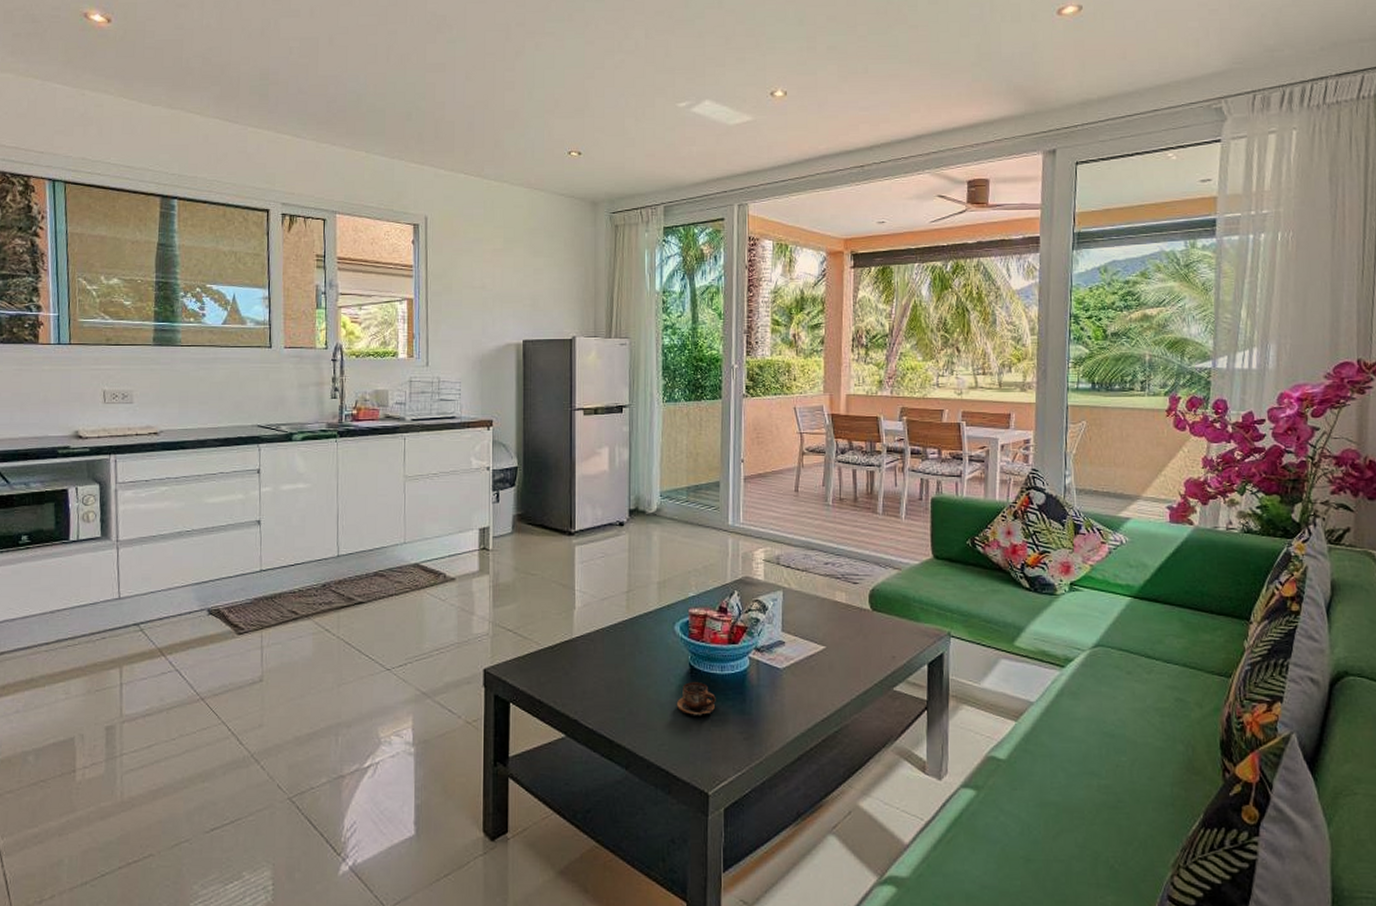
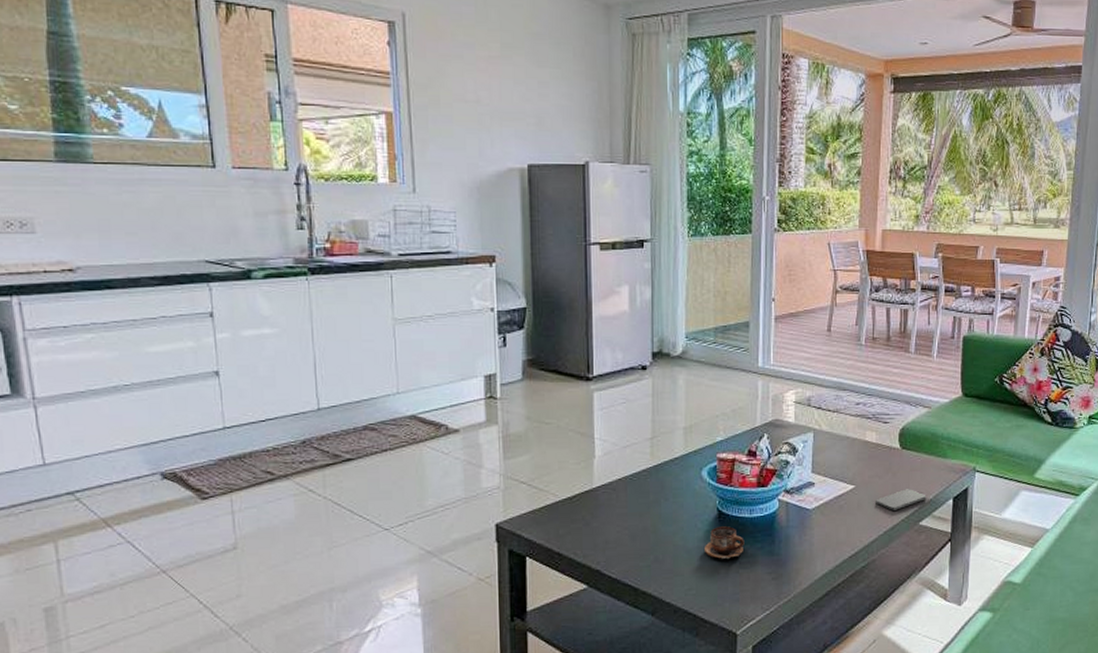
smartphone: none [847,652,900,674] -> present [876,489,927,511]

